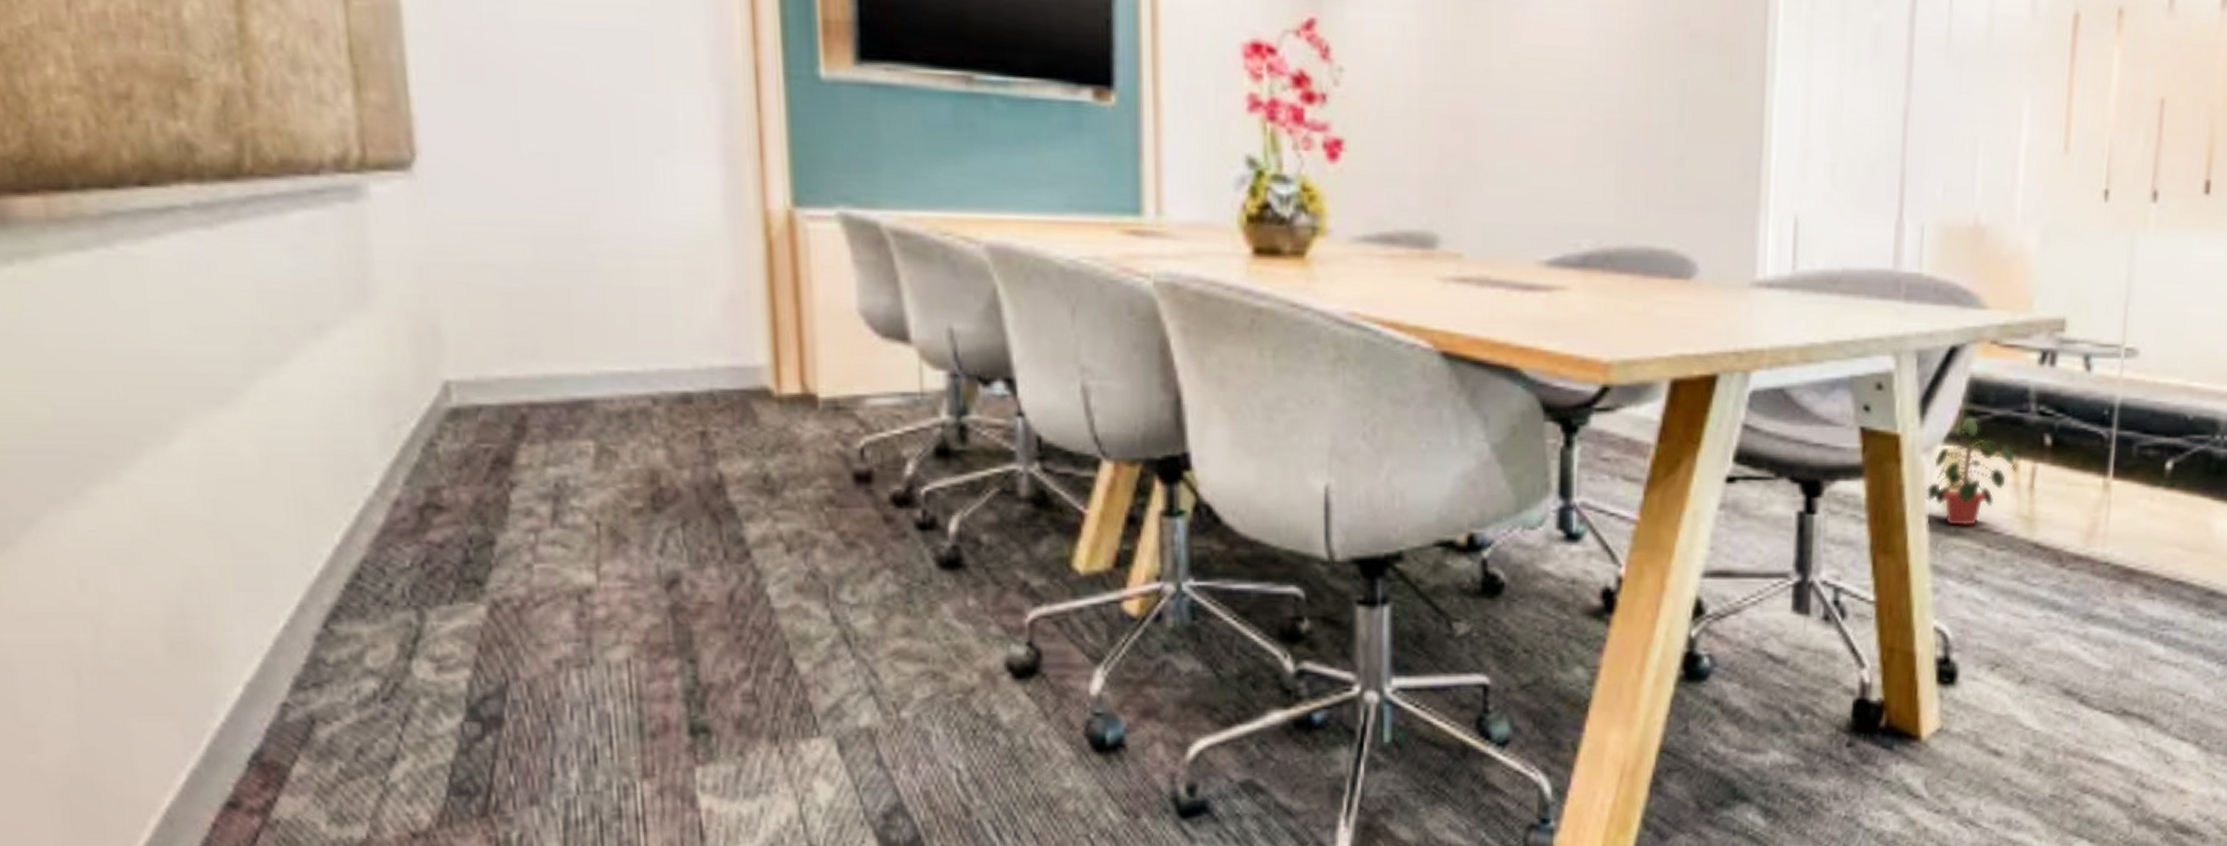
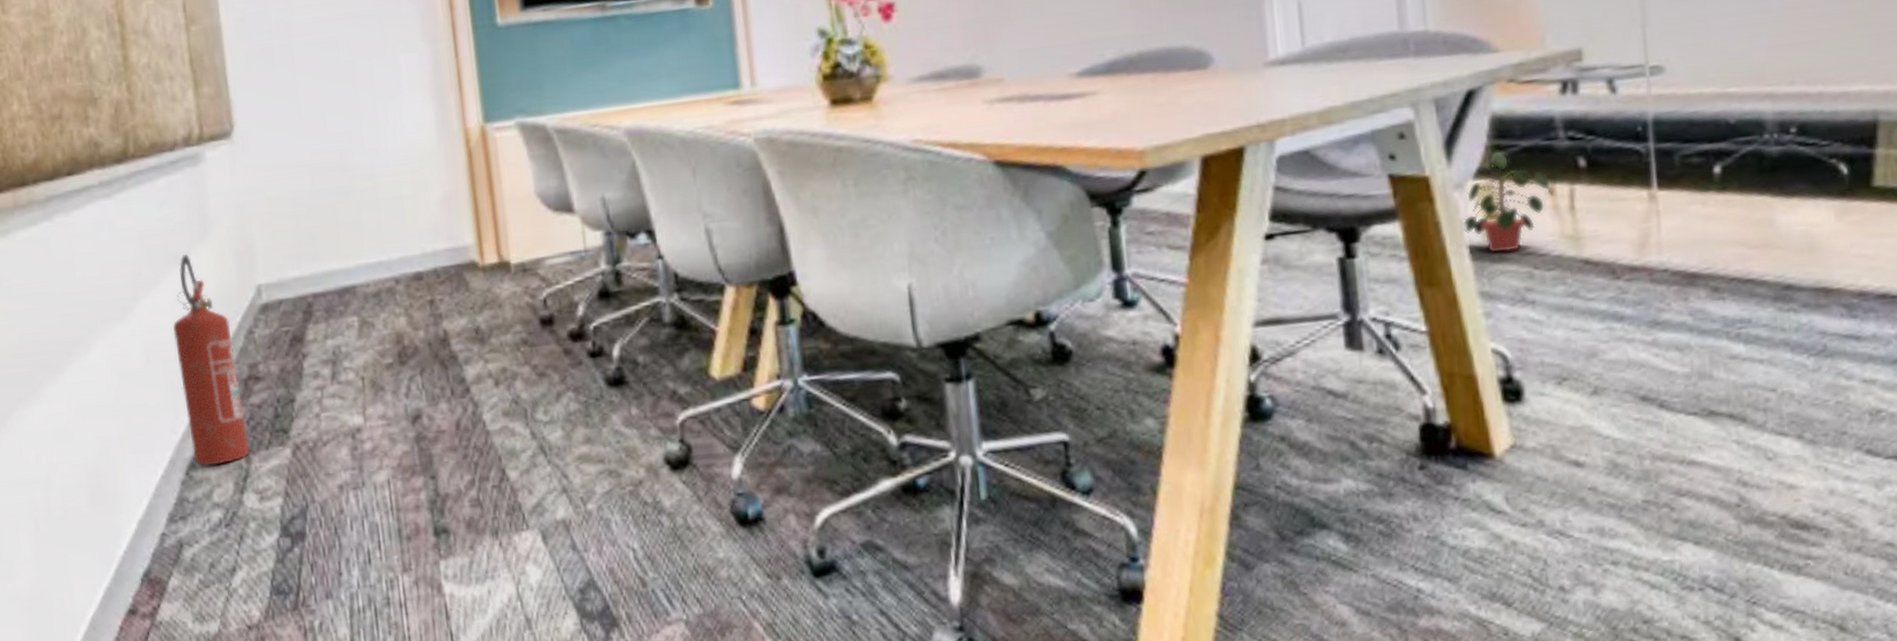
fire extinguisher: none [309,325,423,619] -> present [173,254,249,467]

